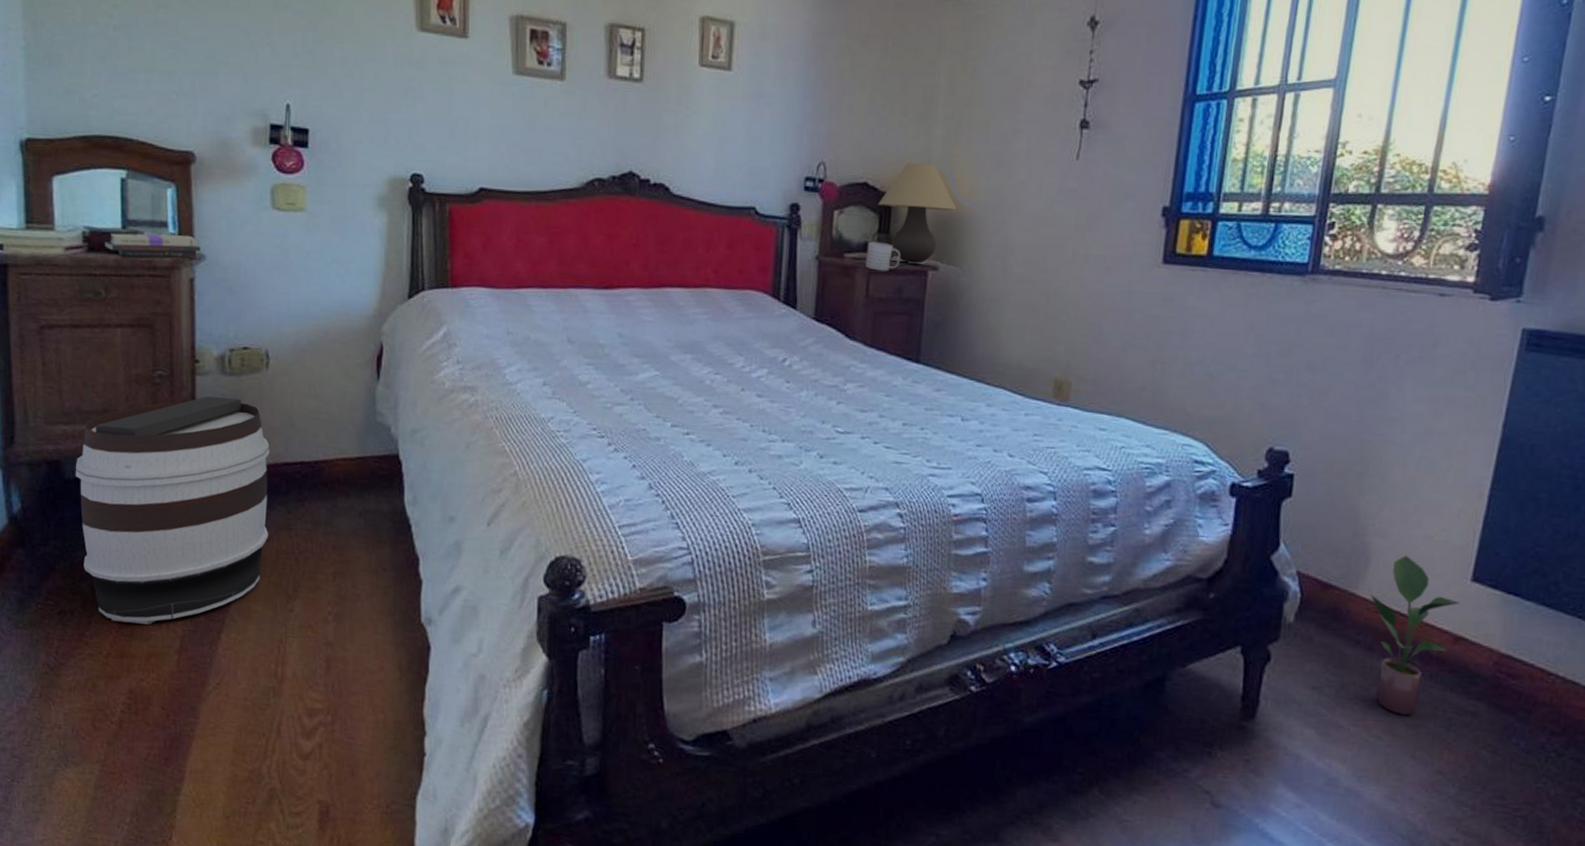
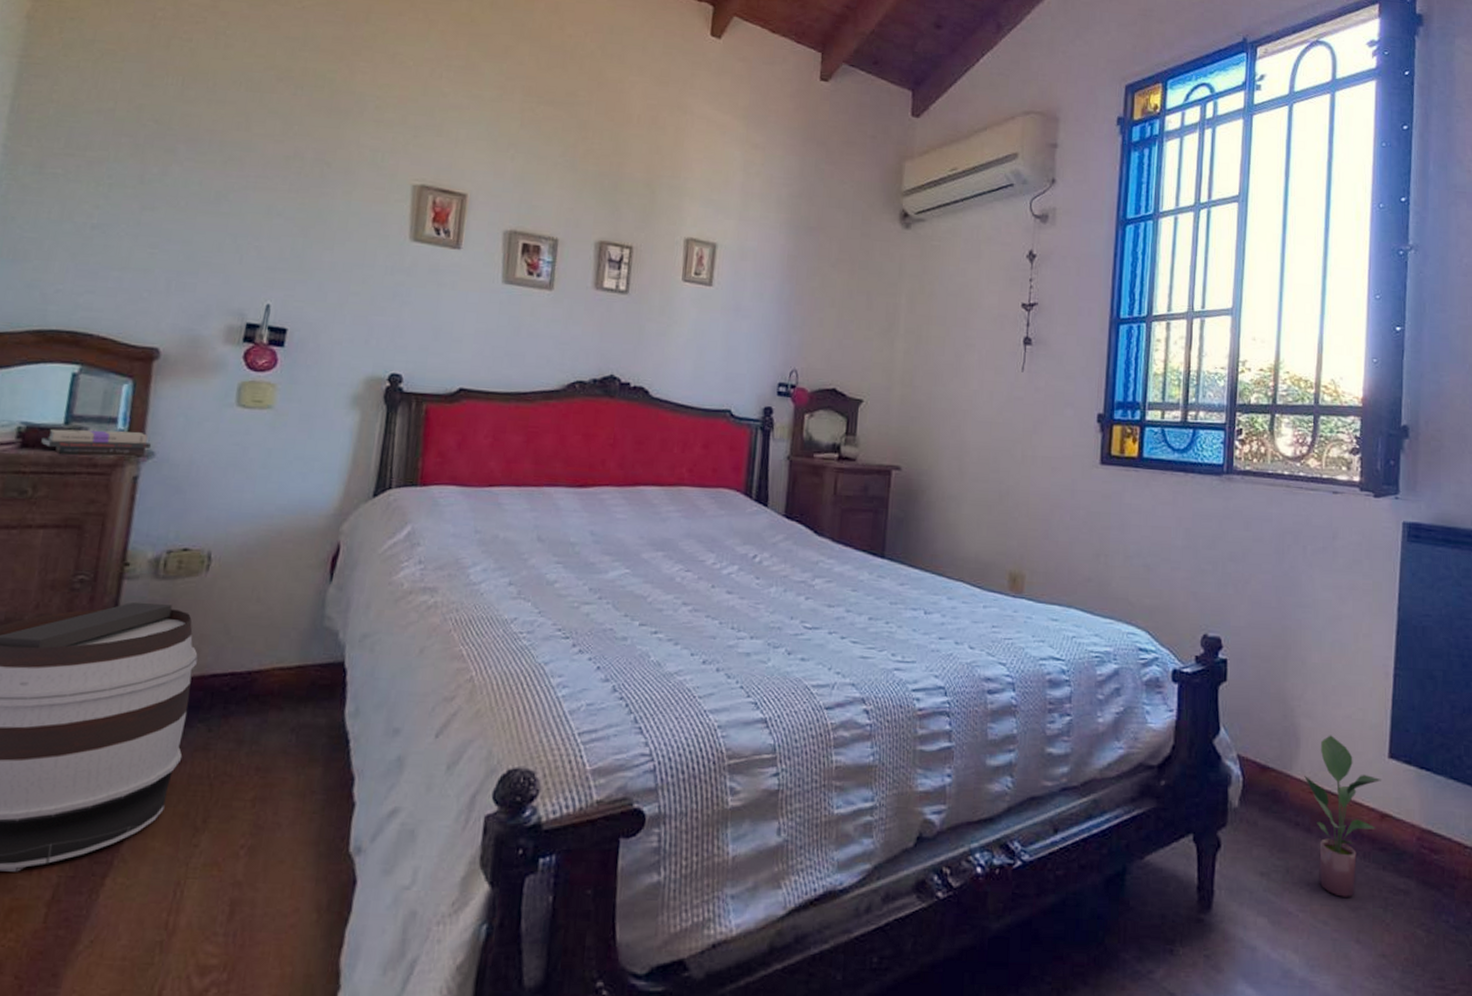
mug: present [864,241,900,272] -> none [832,442,866,471]
table lamp: present [878,162,957,264] -> none [846,371,918,464]

